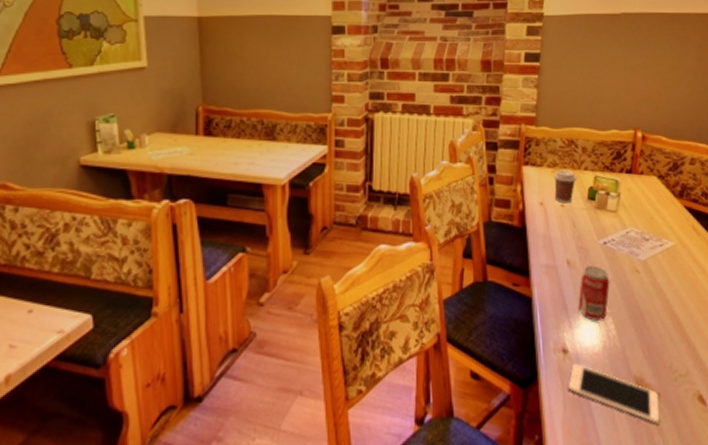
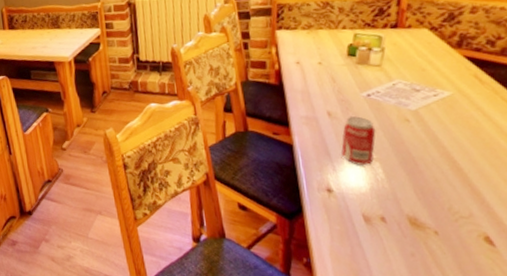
coffee cup: present [553,170,577,203] -> none [309,30,335,61]
cell phone: present [568,362,660,424] -> none [334,201,438,258]

